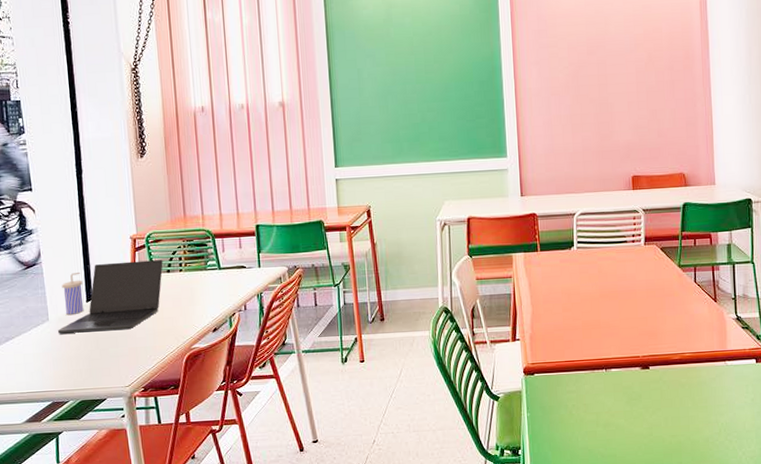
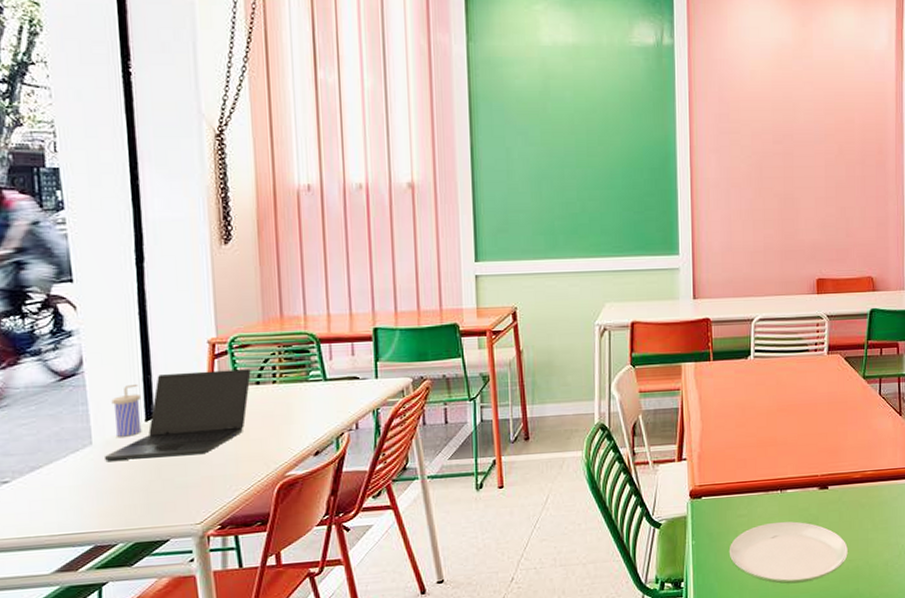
plate: none [560,398,670,455] -> present [729,521,848,584]

